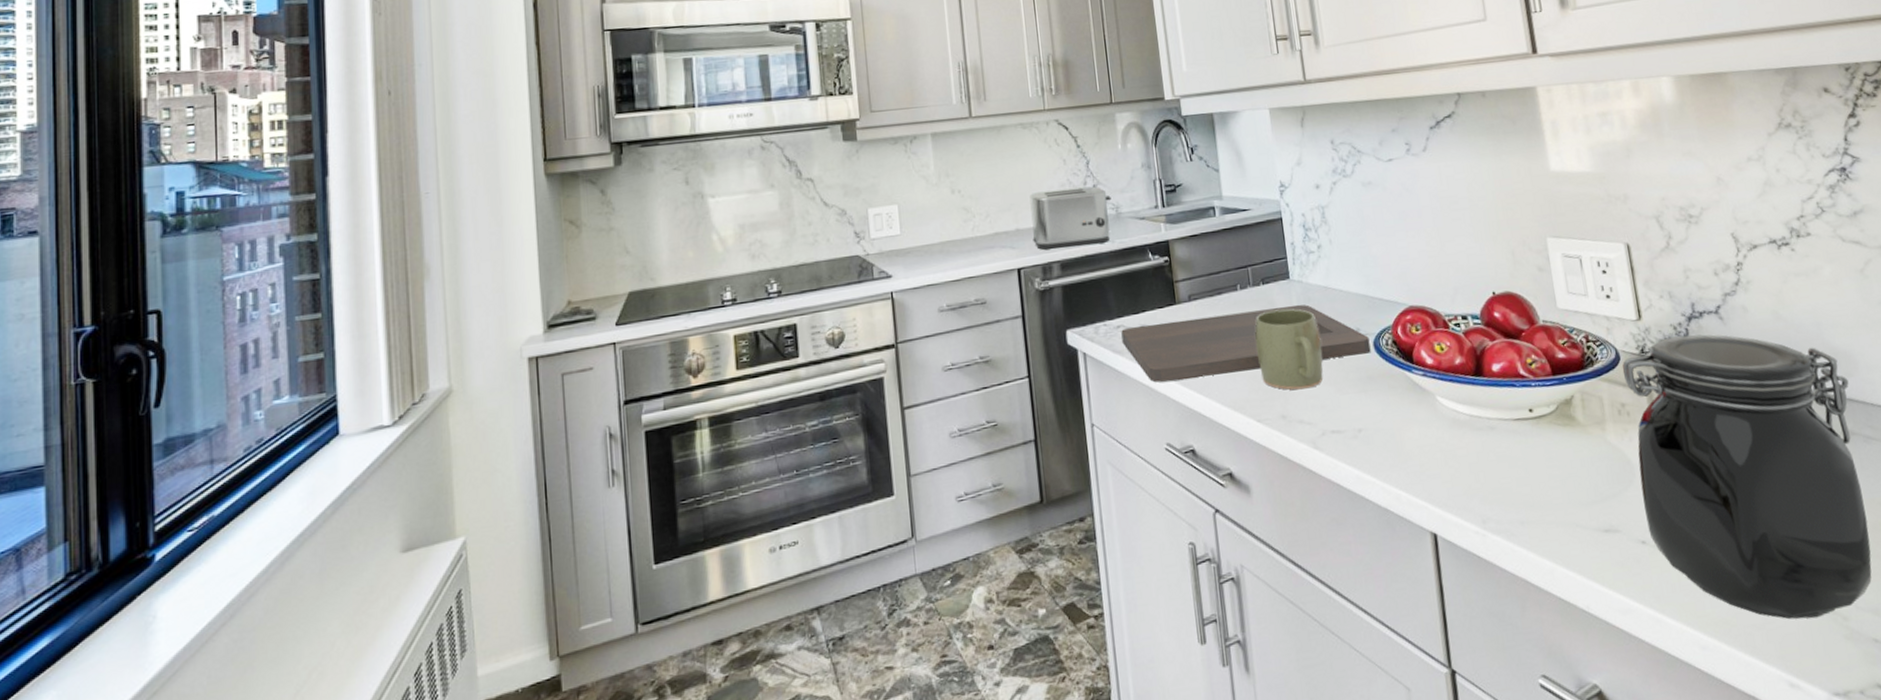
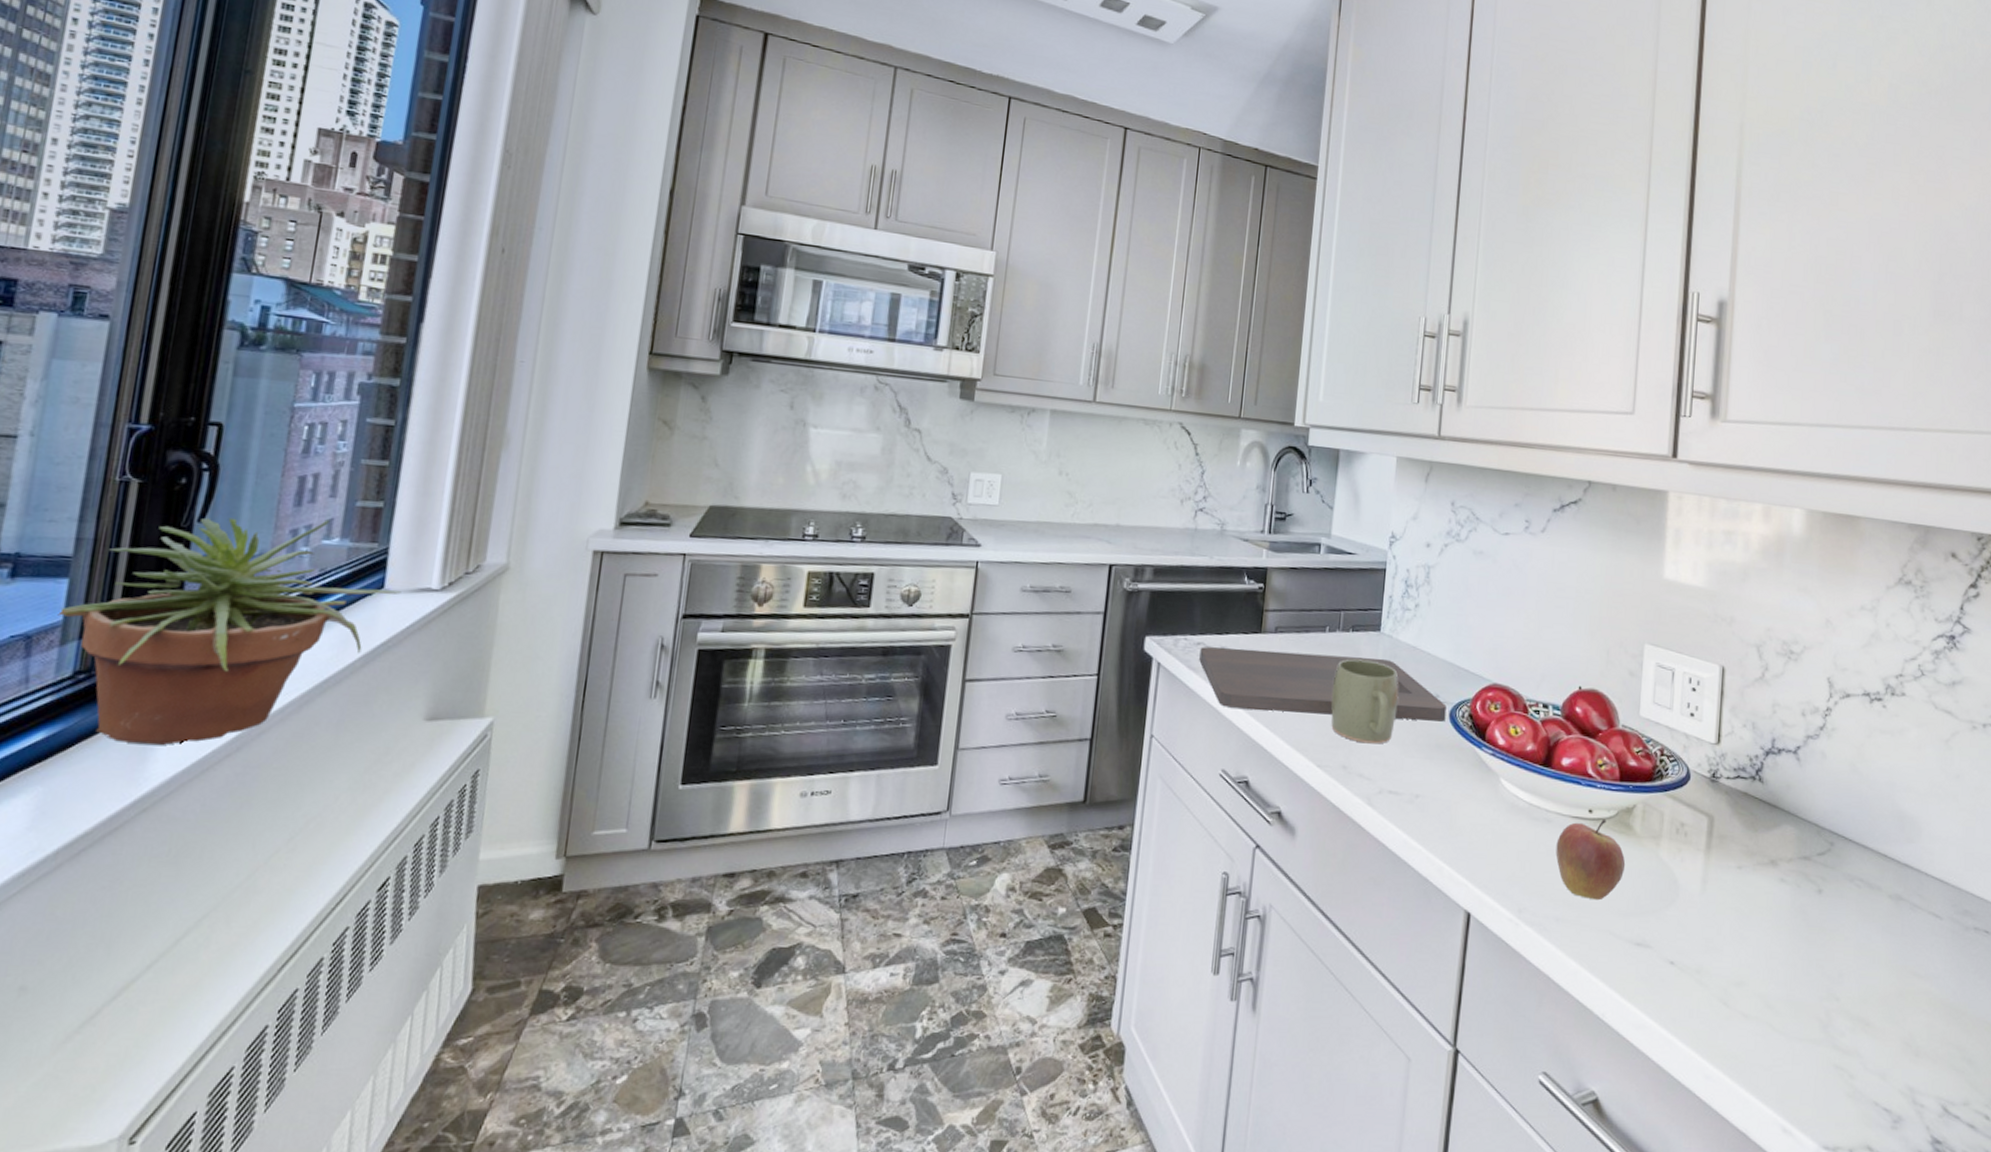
potted plant: none [40,380,356,633] -> present [57,517,401,745]
toaster: present [1029,186,1112,251] -> none [1131,491,1219,558]
fruit: none [1504,414,1577,497] -> present [1555,818,1626,901]
jar: present [1622,334,1872,620] -> none [1679,767,1909,1071]

